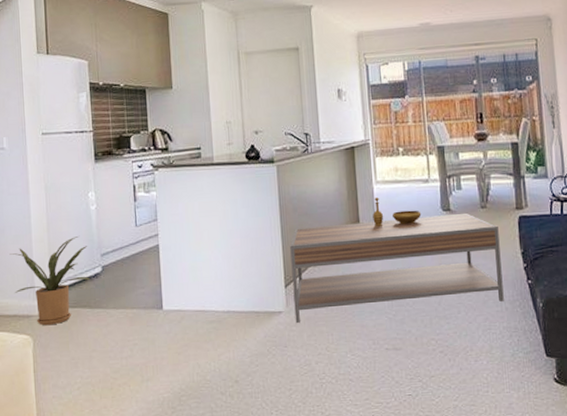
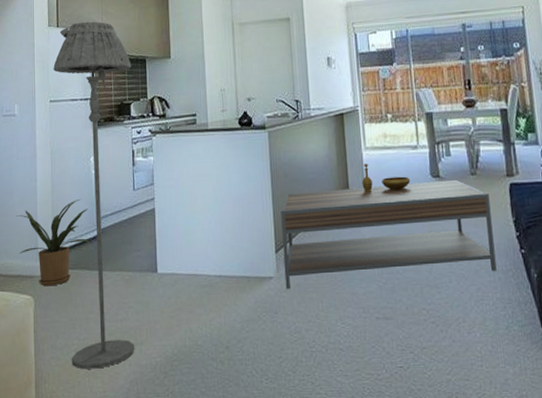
floor lamp: none [44,48,142,407] -> present [53,21,135,369]

